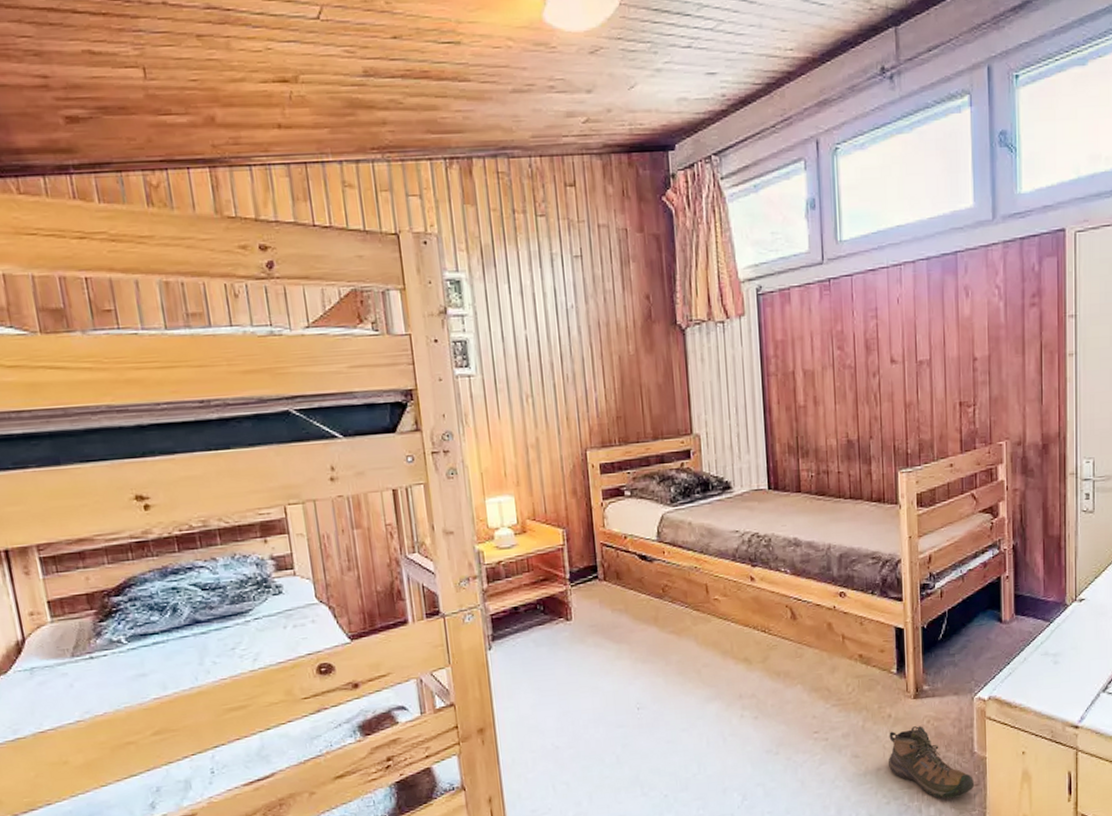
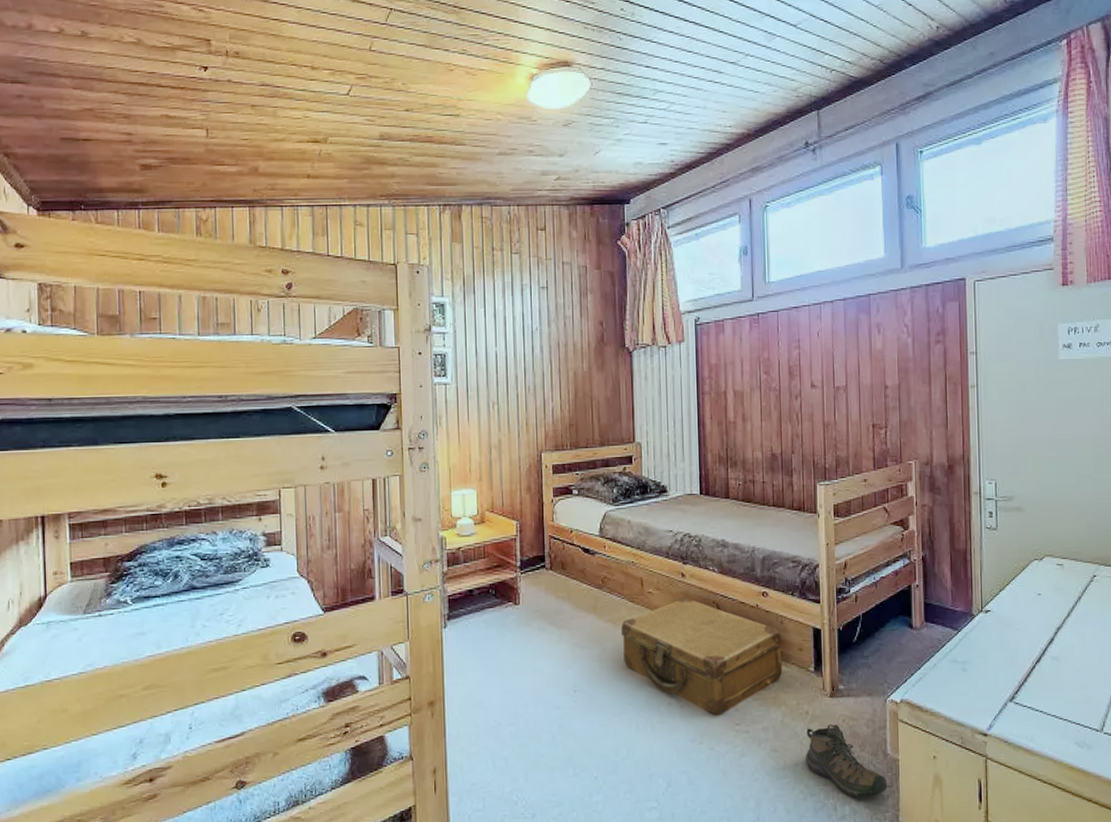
suitcase: none [685,602,863,725] -> present [620,597,783,716]

